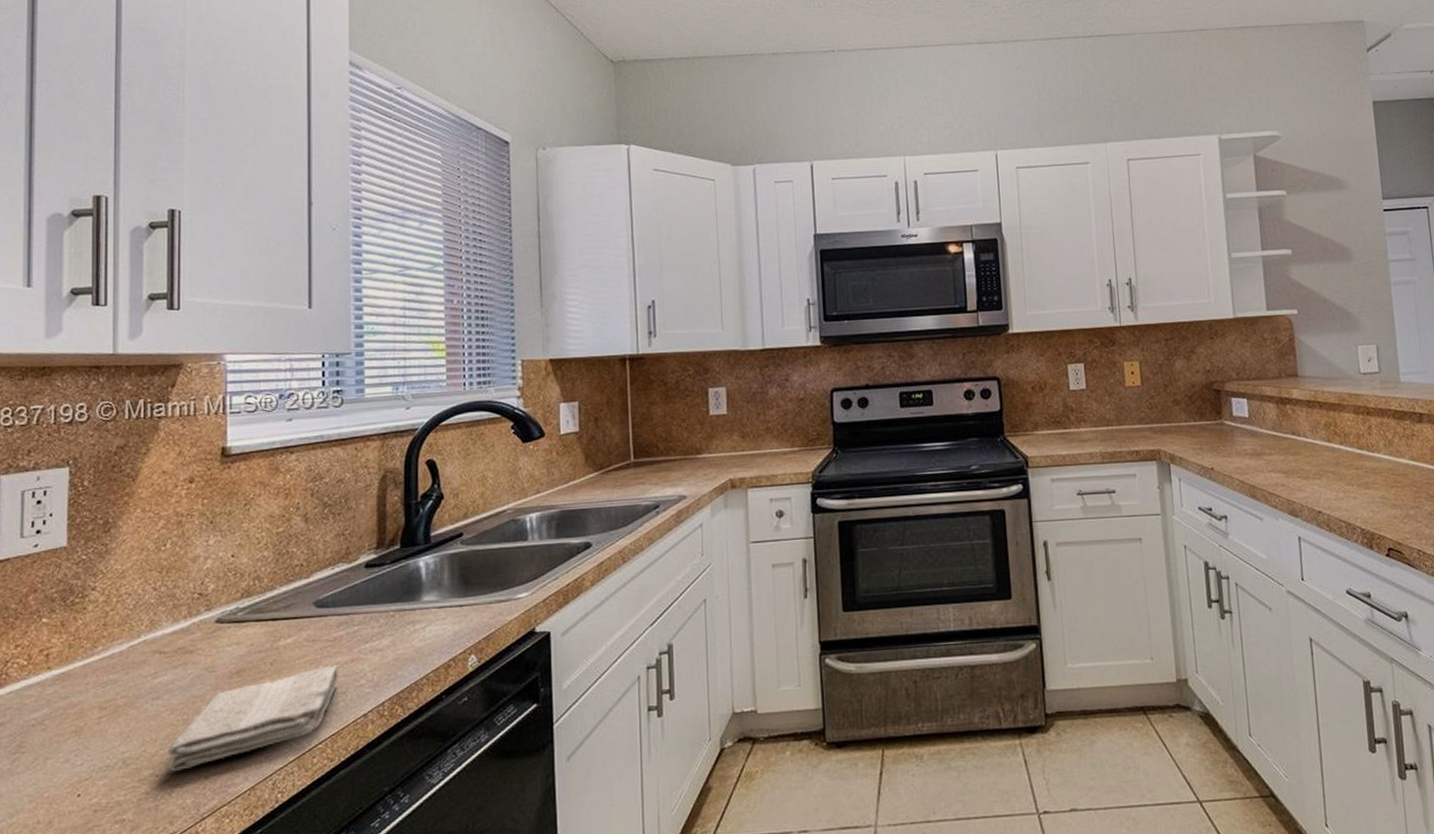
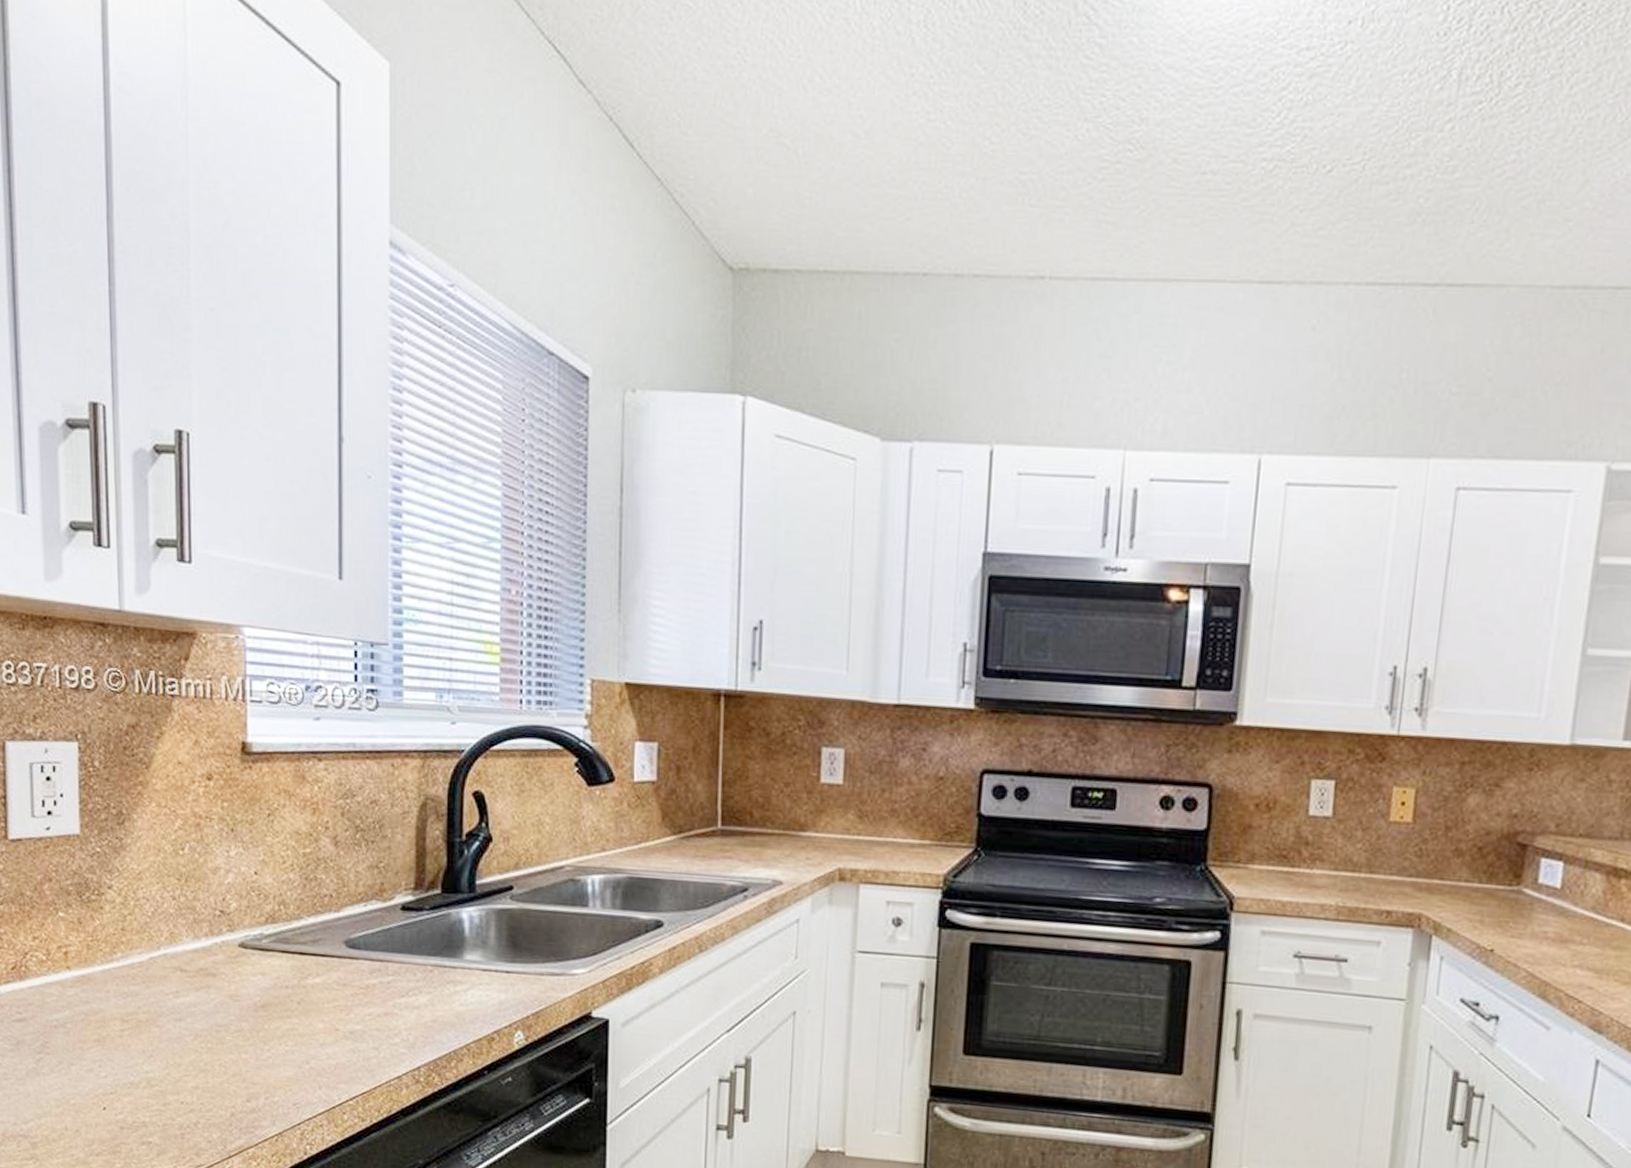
washcloth: present [167,665,338,772] -> none [192,1015,370,1102]

